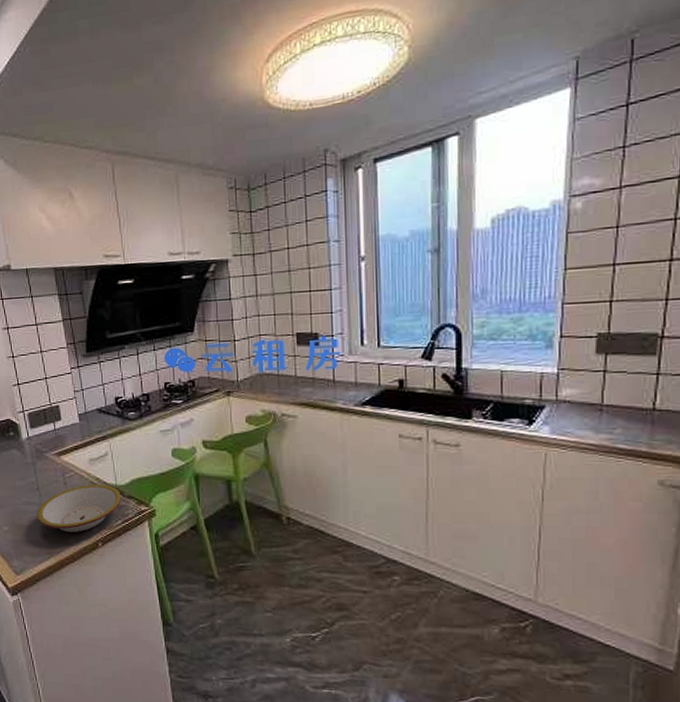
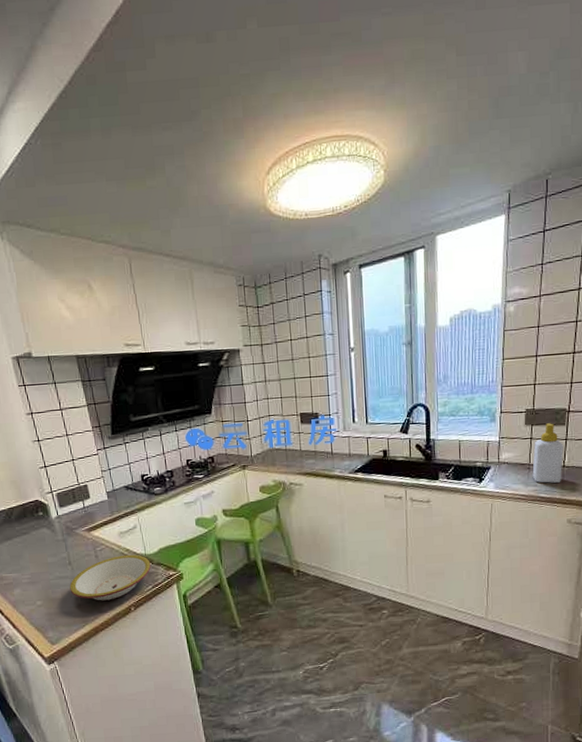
soap bottle: none [606,352,655,431] -> present [532,423,564,483]

